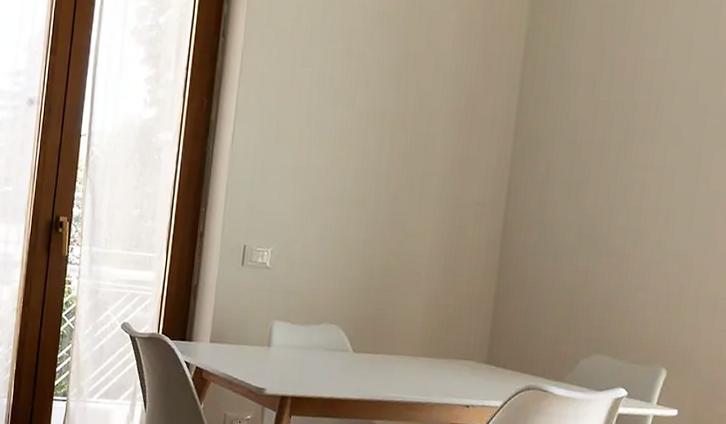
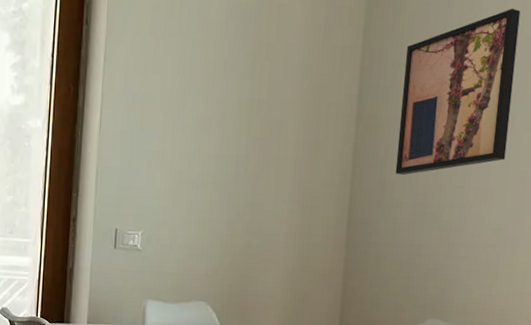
wall art: none [558,9,715,195] -> present [395,8,521,176]

